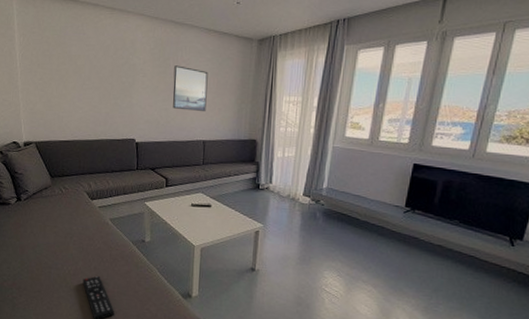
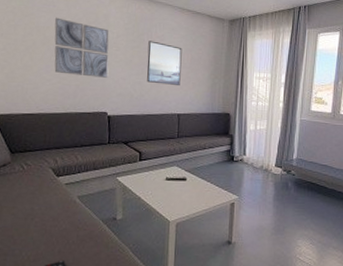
wall art: none [84,45,136,105] -> present [54,17,110,78]

